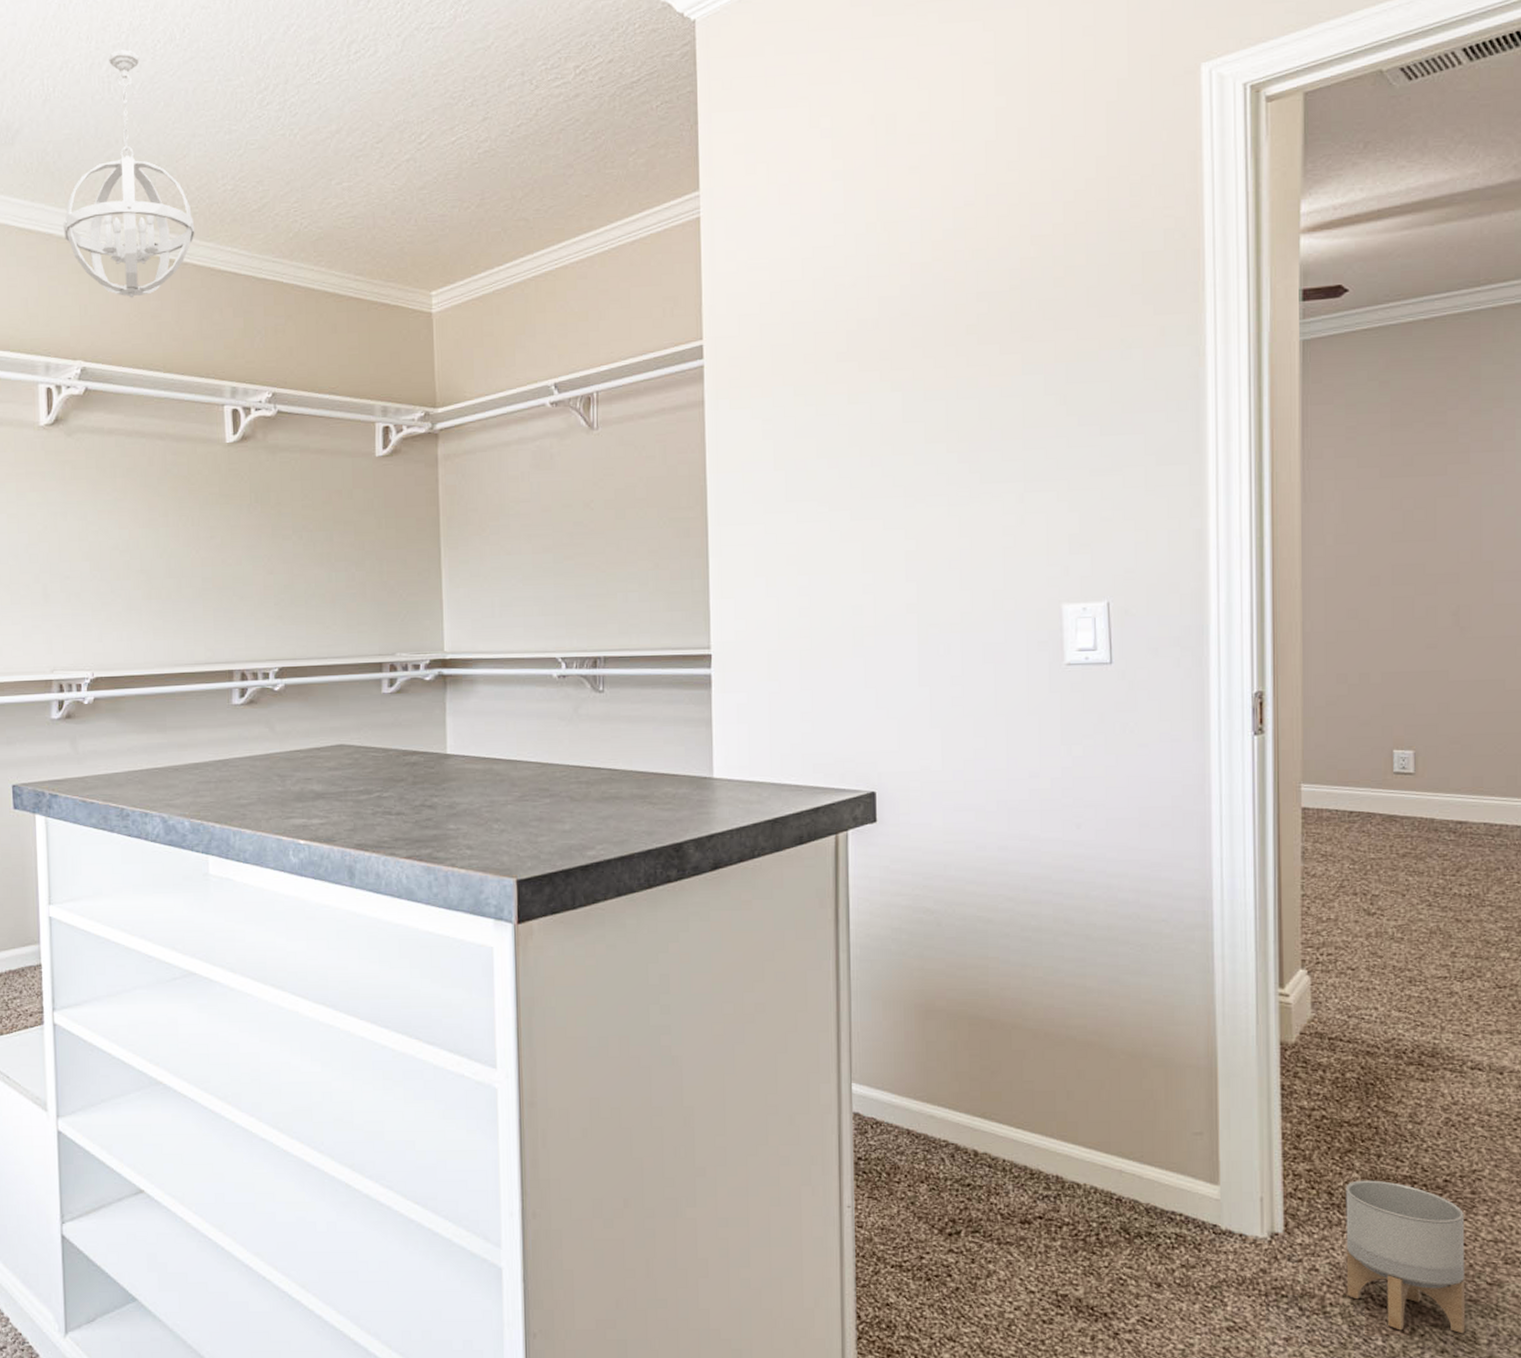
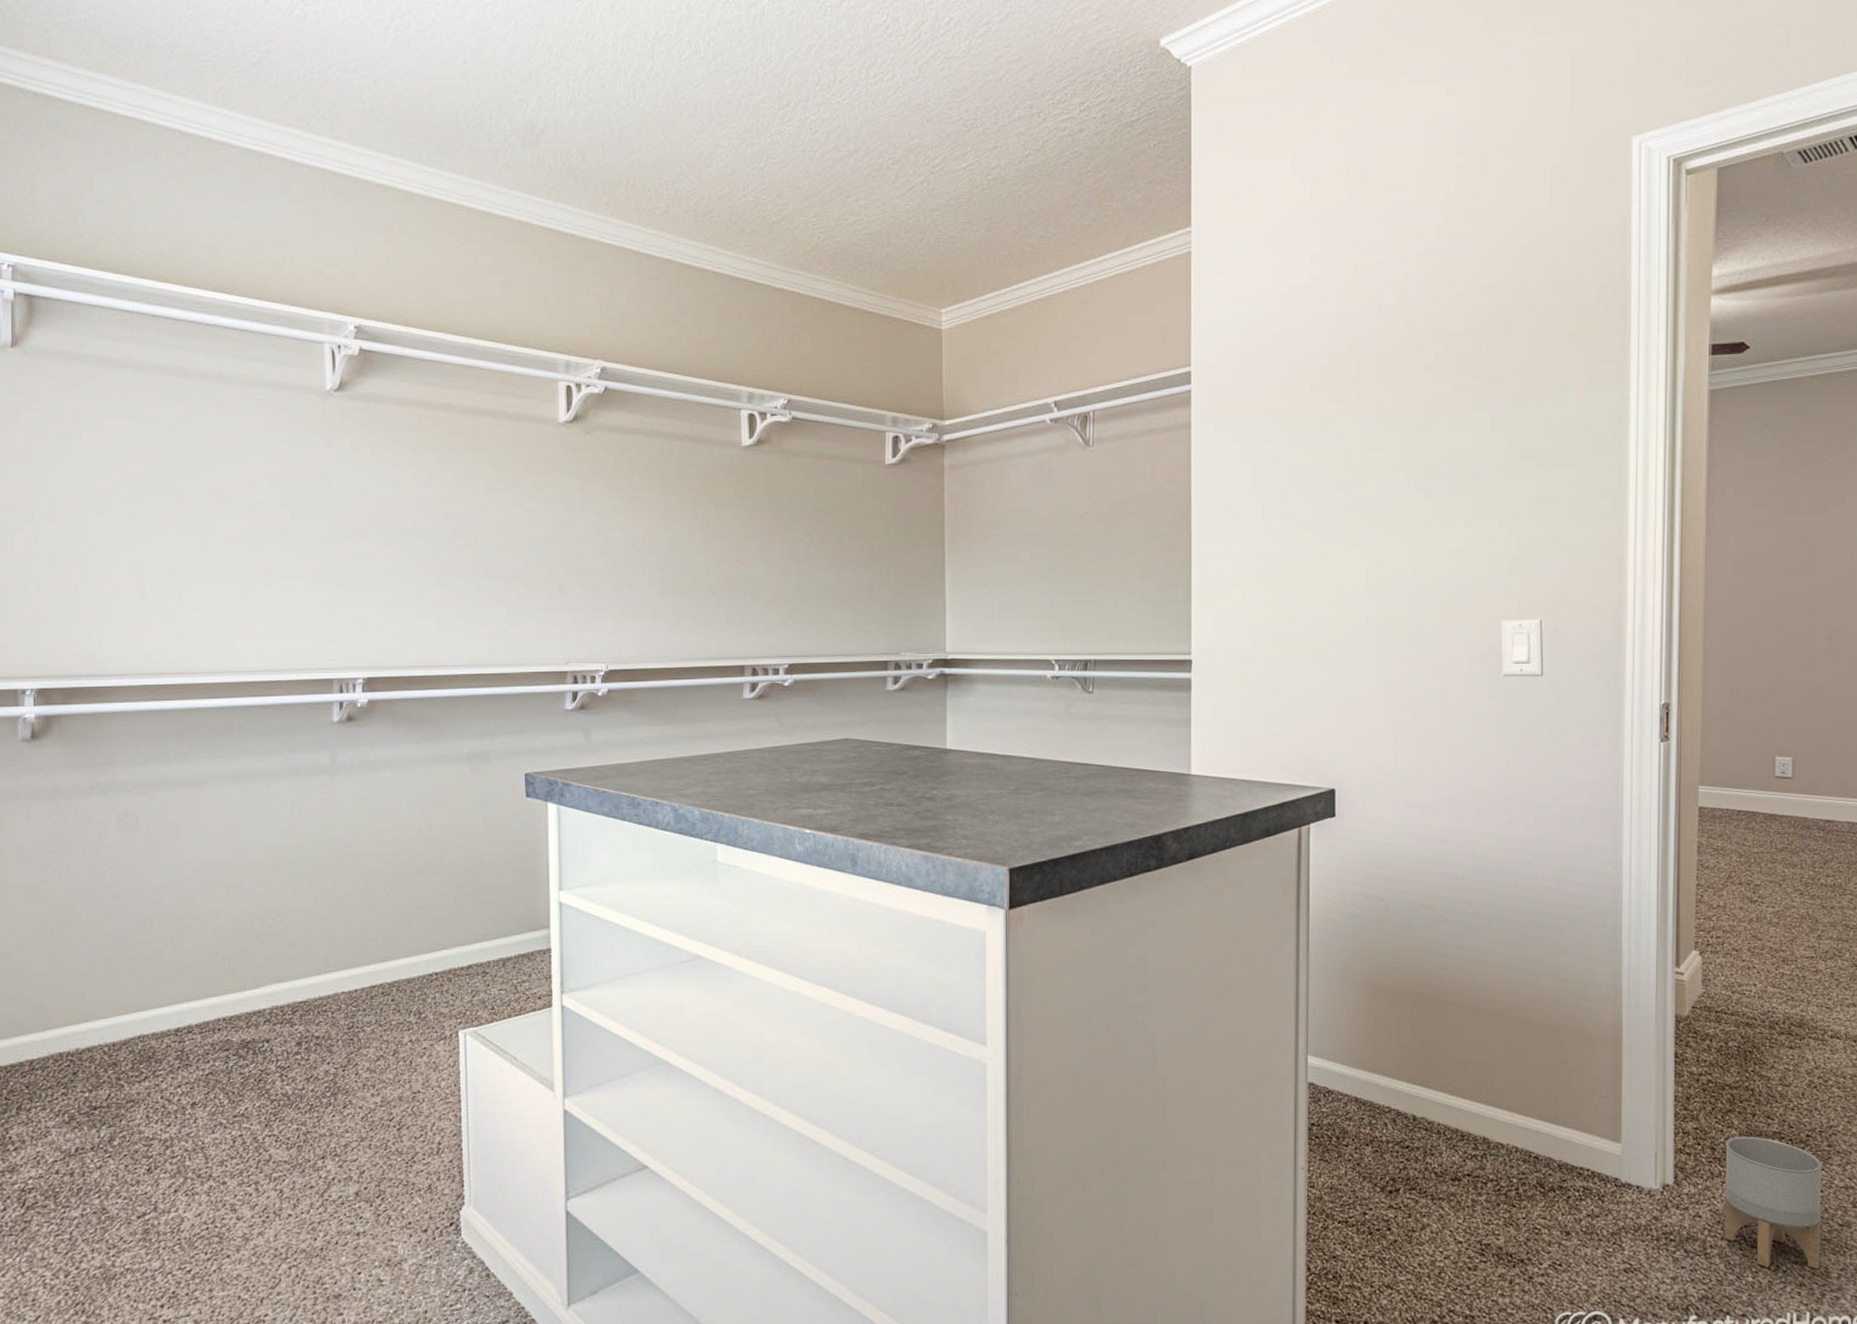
chandelier: present [63,50,195,298] -> none [586,58,716,302]

